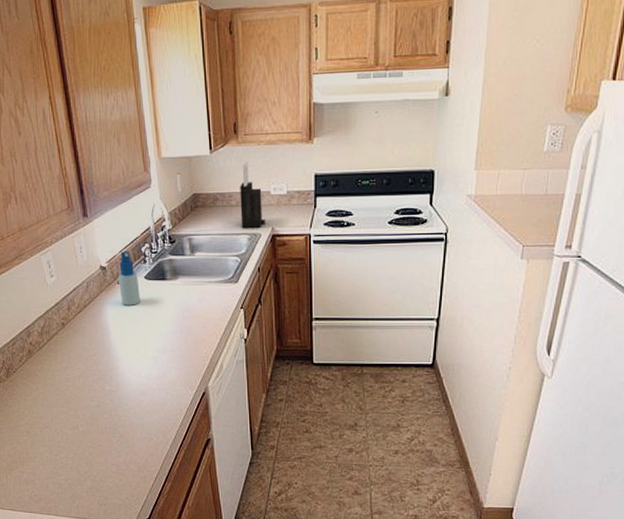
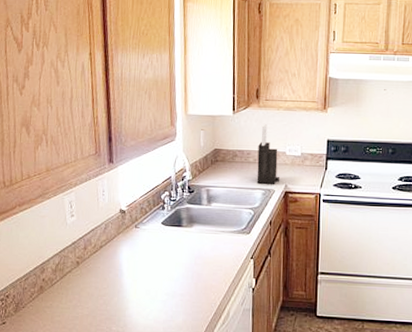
spray bottle: present [118,251,140,306] -> none [136,197,156,249]

